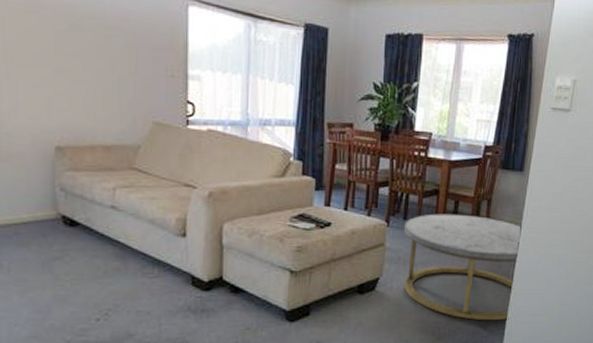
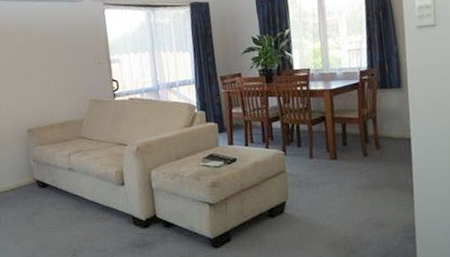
coffee table: present [403,214,522,321] -> none [299,134,418,232]

